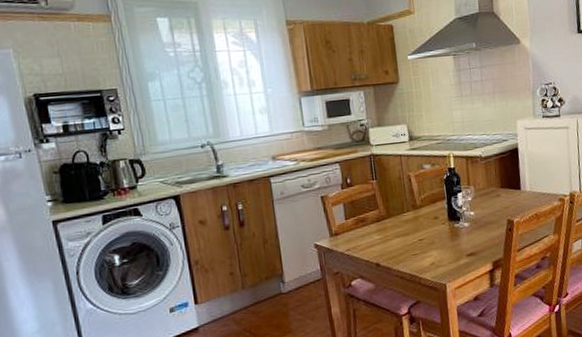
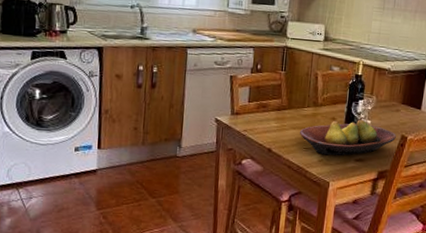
fruit bowl: none [405,213,503,258] -> present [300,120,396,156]

